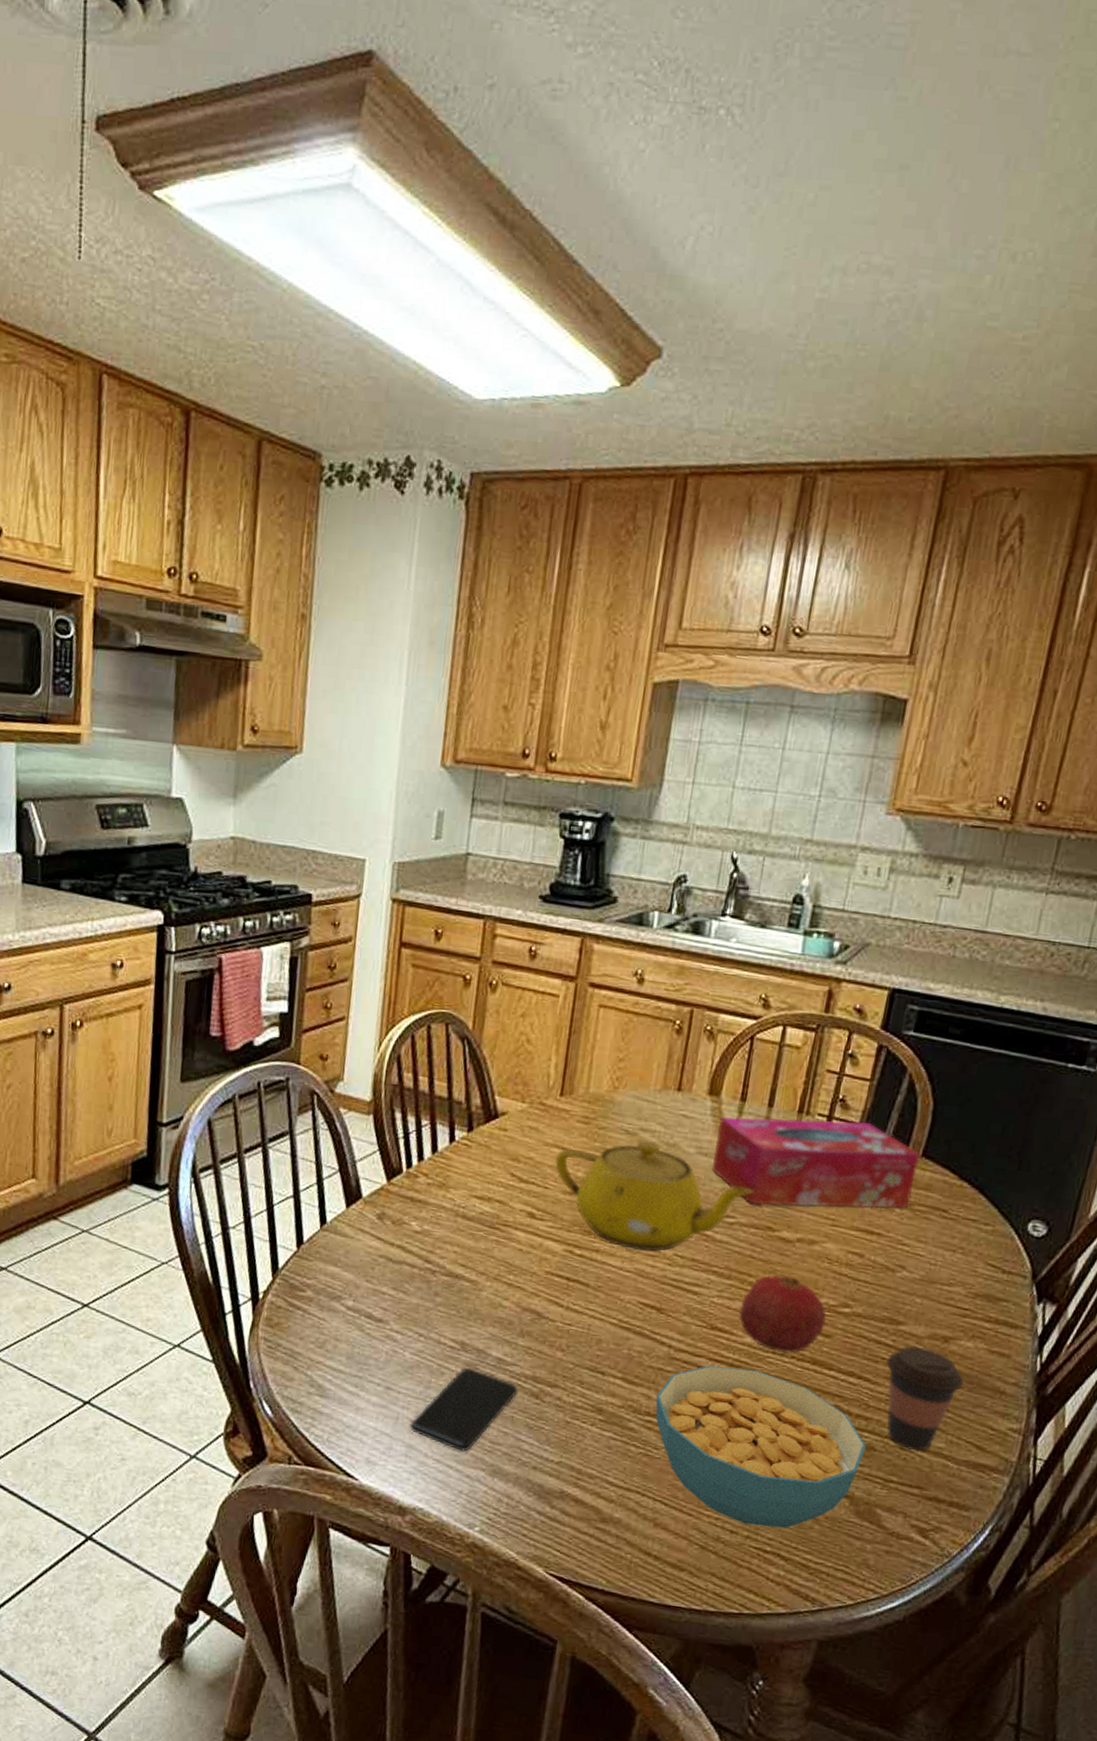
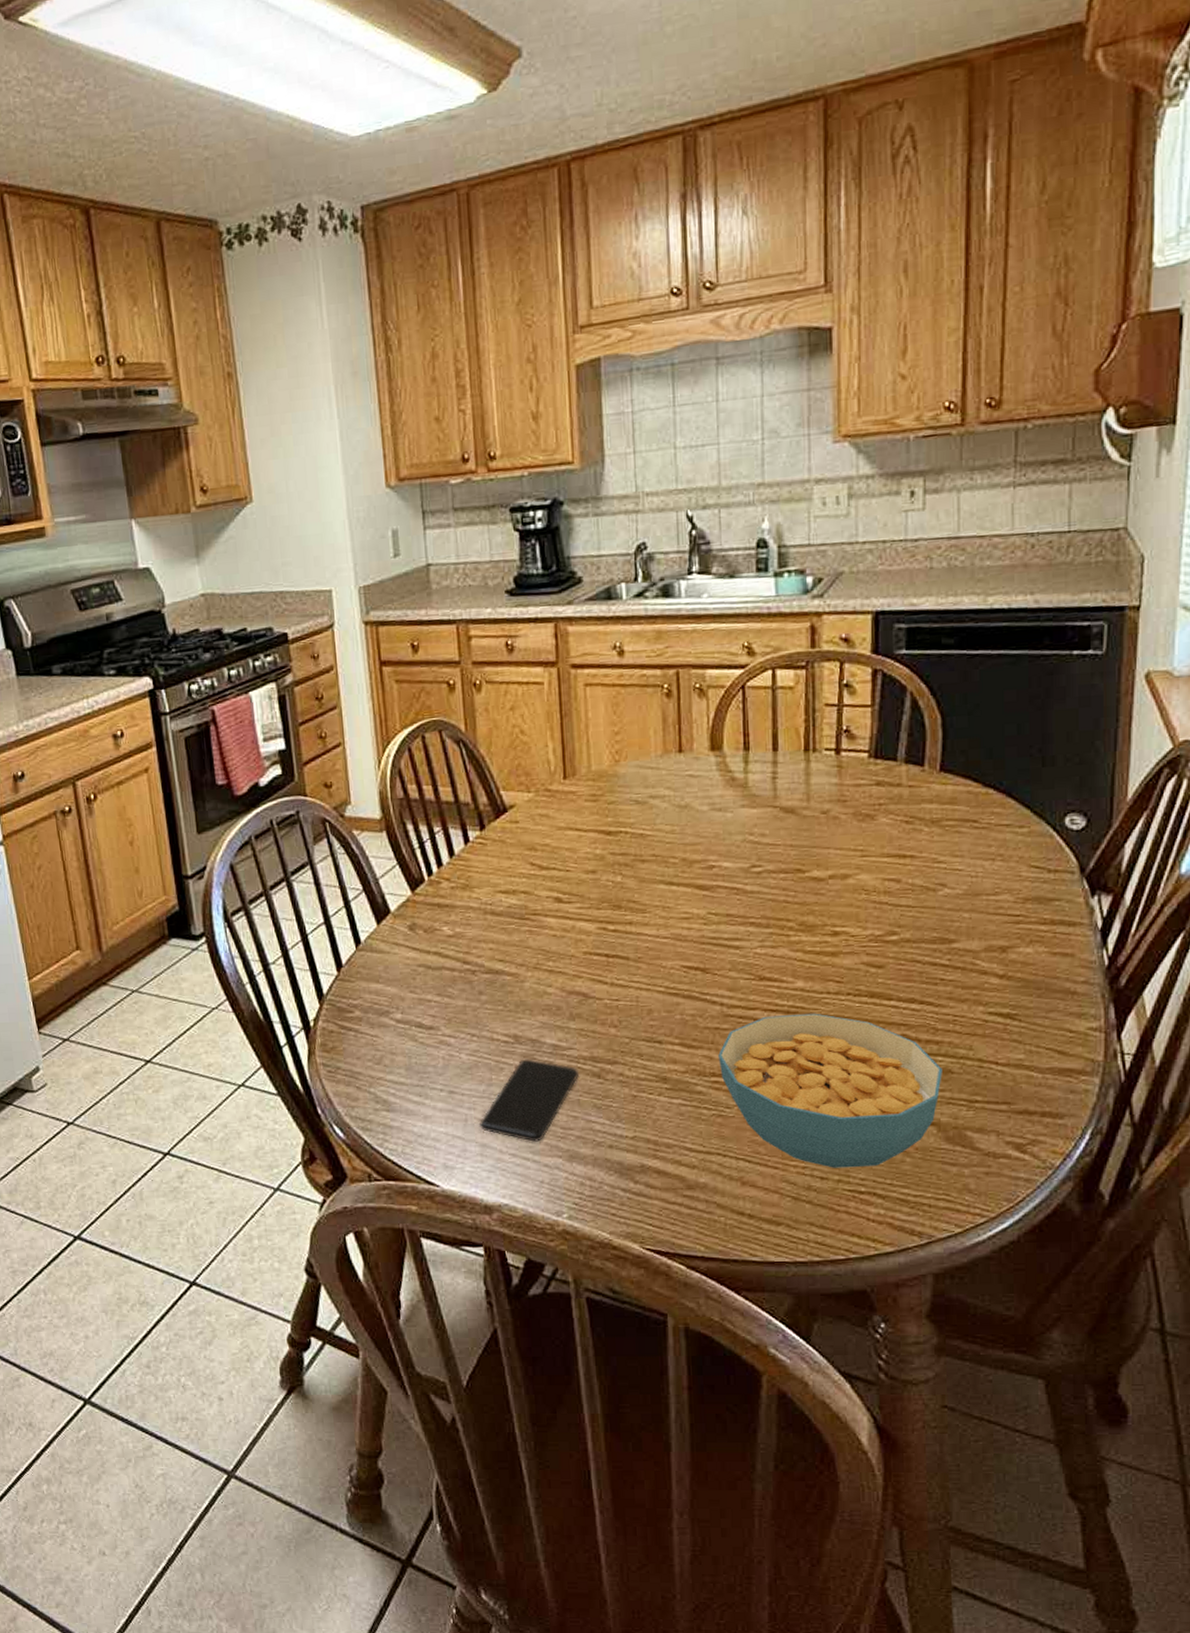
teapot: present [554,1139,755,1252] -> none [570,805,776,916]
tissue box: present [711,1117,920,1209] -> none [726,747,939,850]
fruit: present [739,1275,827,1354] -> none [785,914,875,992]
coffee cup: present [886,1346,964,1451] -> none [946,961,1031,1066]

